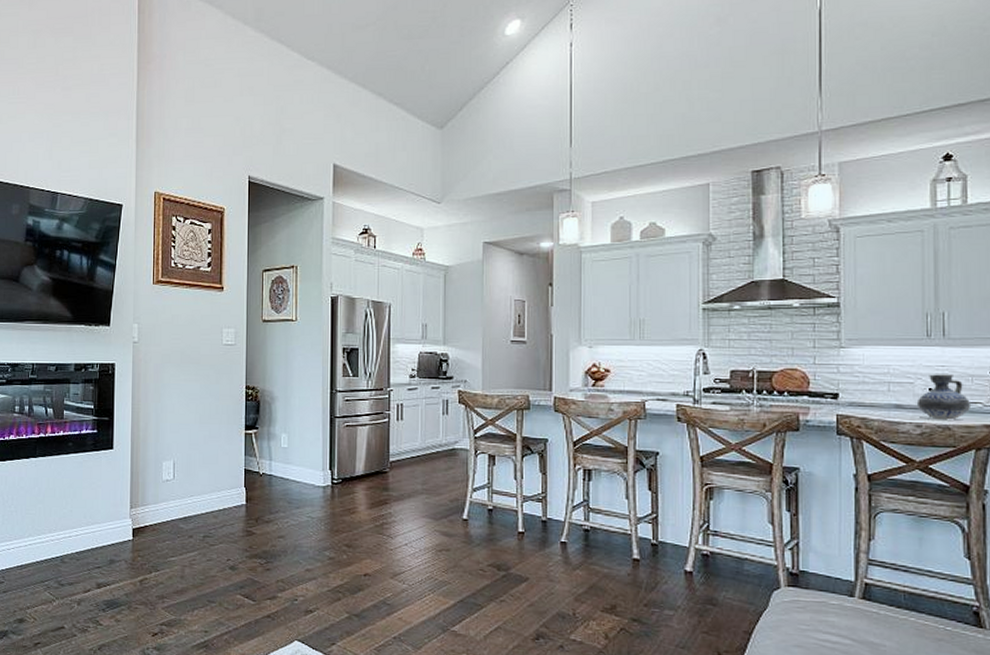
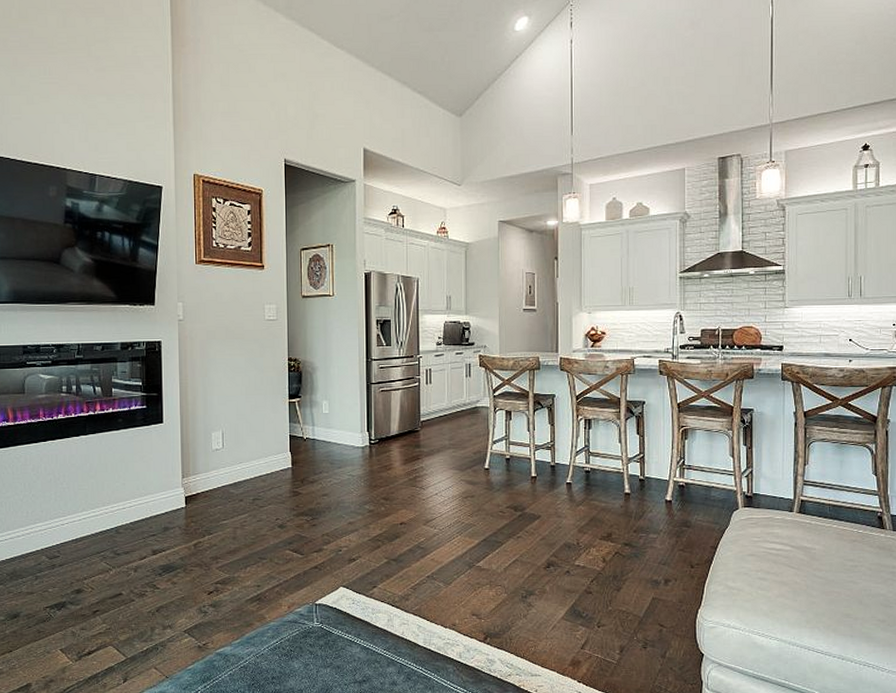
ceramic jug: present [916,374,972,420] -> none [840,327,880,365]

